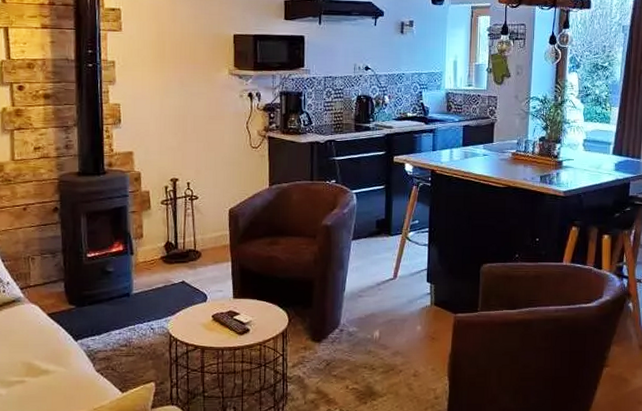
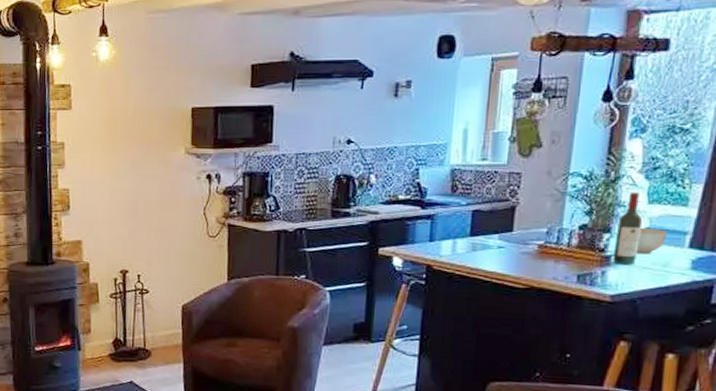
wine bottle: none [563,112,582,168] -> present [613,191,643,265]
bowl: none [578,139,598,160] -> present [635,227,668,254]

